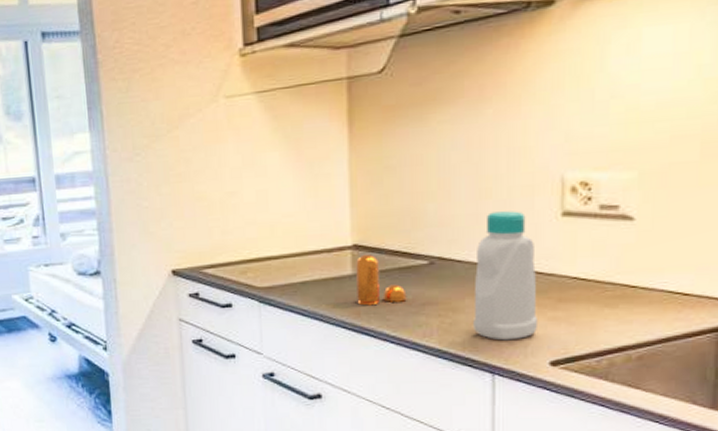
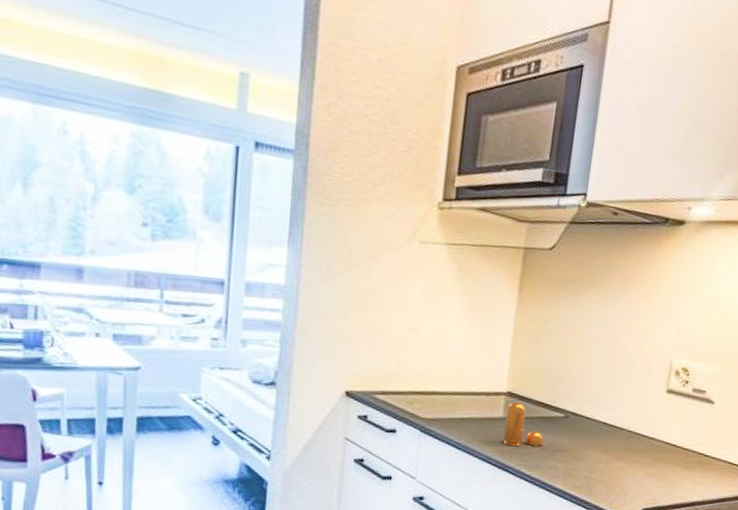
bottle: present [472,211,539,341] -> none [590,381,644,489]

